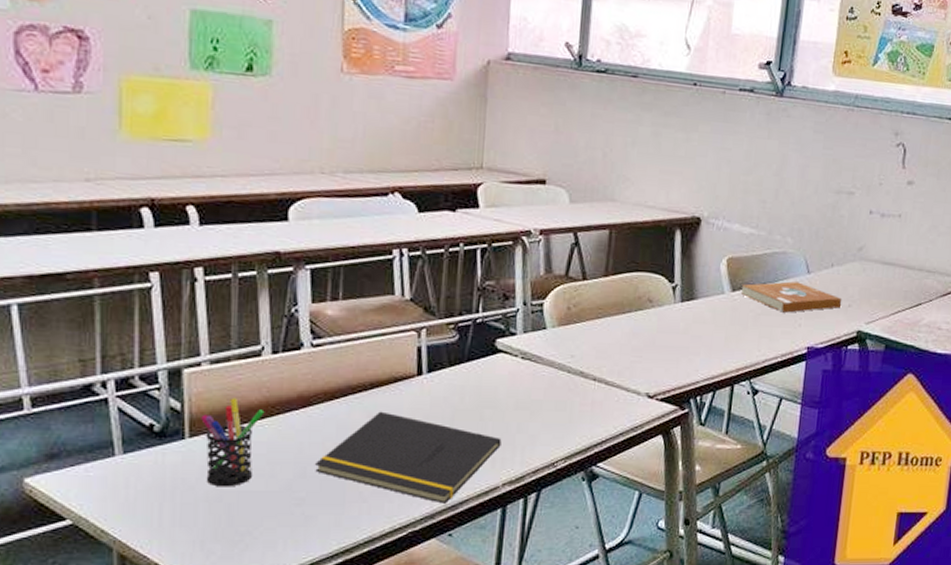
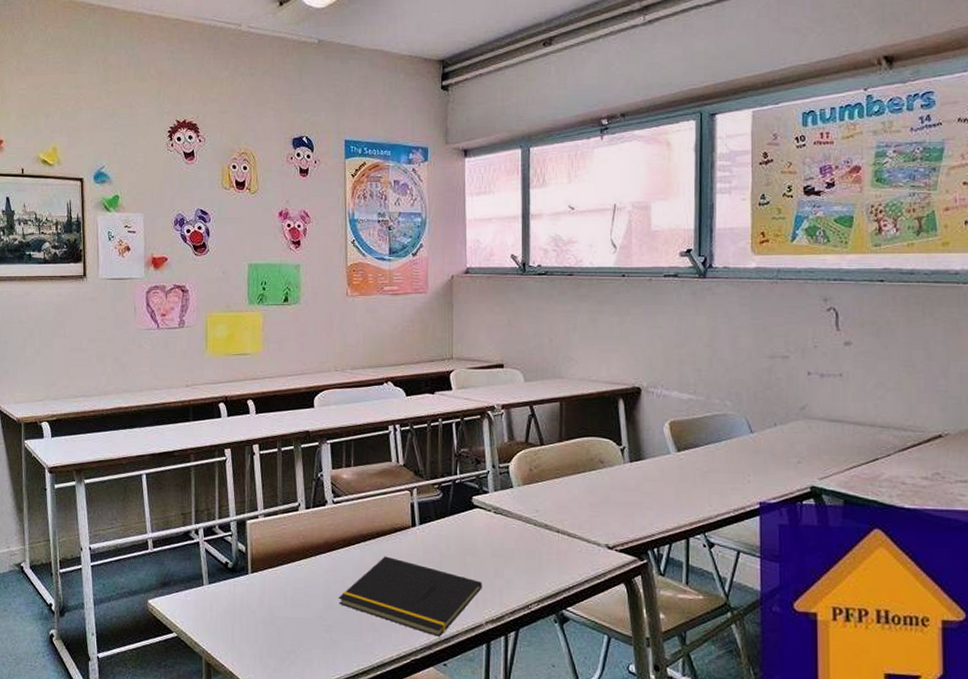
pen holder: present [201,398,265,487] -> none [259,543,302,614]
book: present [740,281,842,313] -> none [686,441,790,470]

